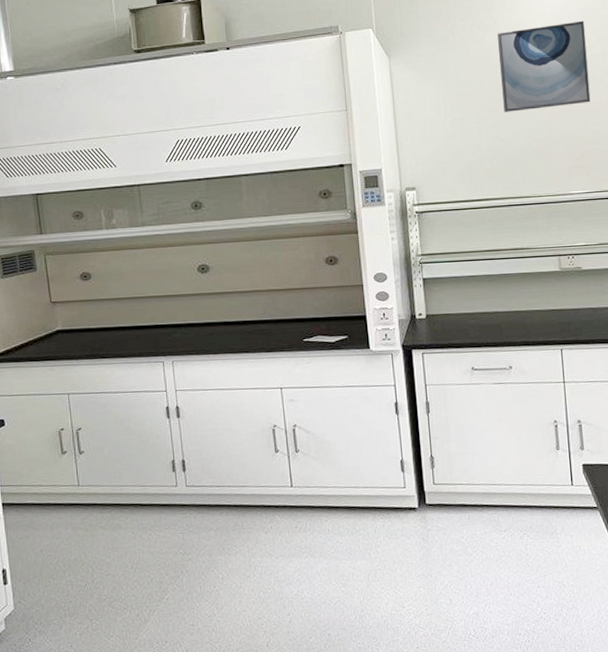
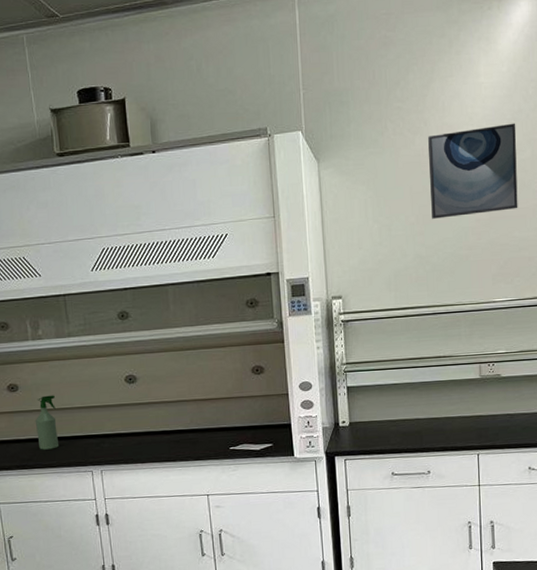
spray bottle: none [106,284,131,340] -> present [35,395,60,450]

